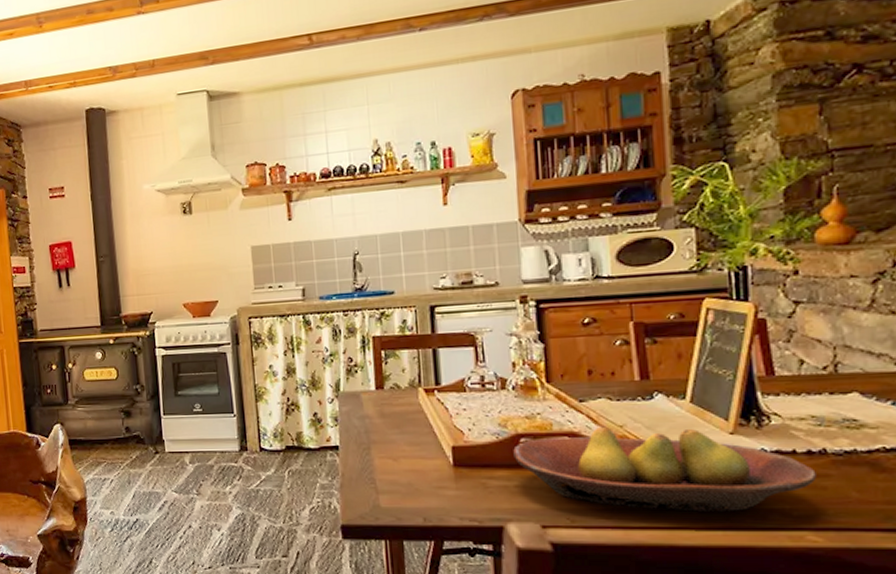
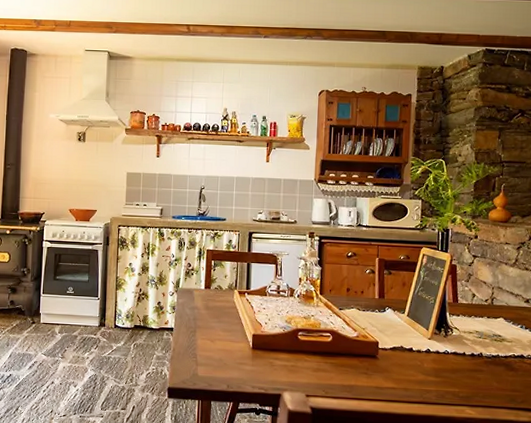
fruit bowl: present [513,426,816,512] -> none [293,328,475,391]

